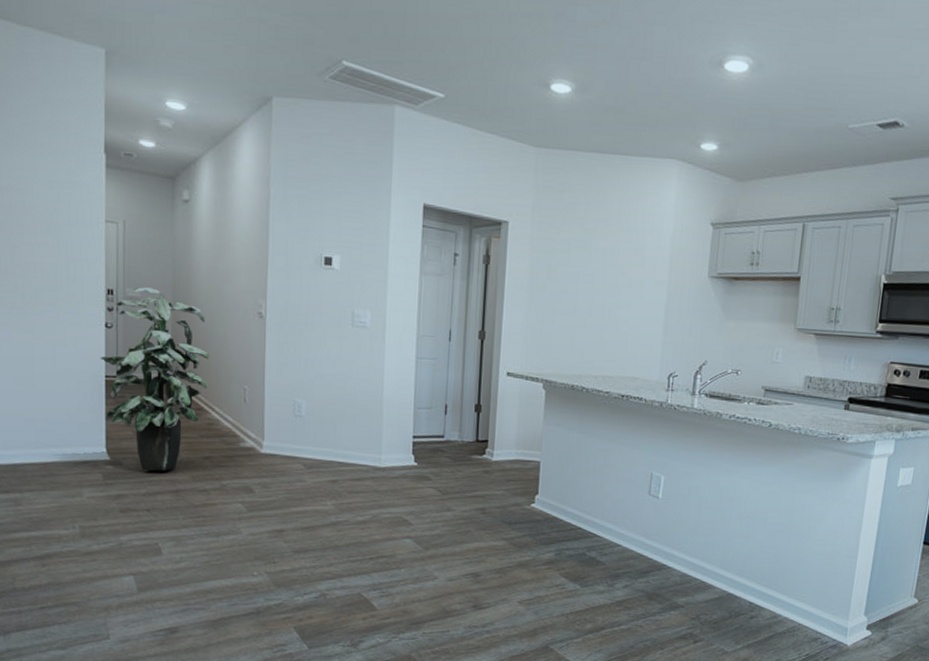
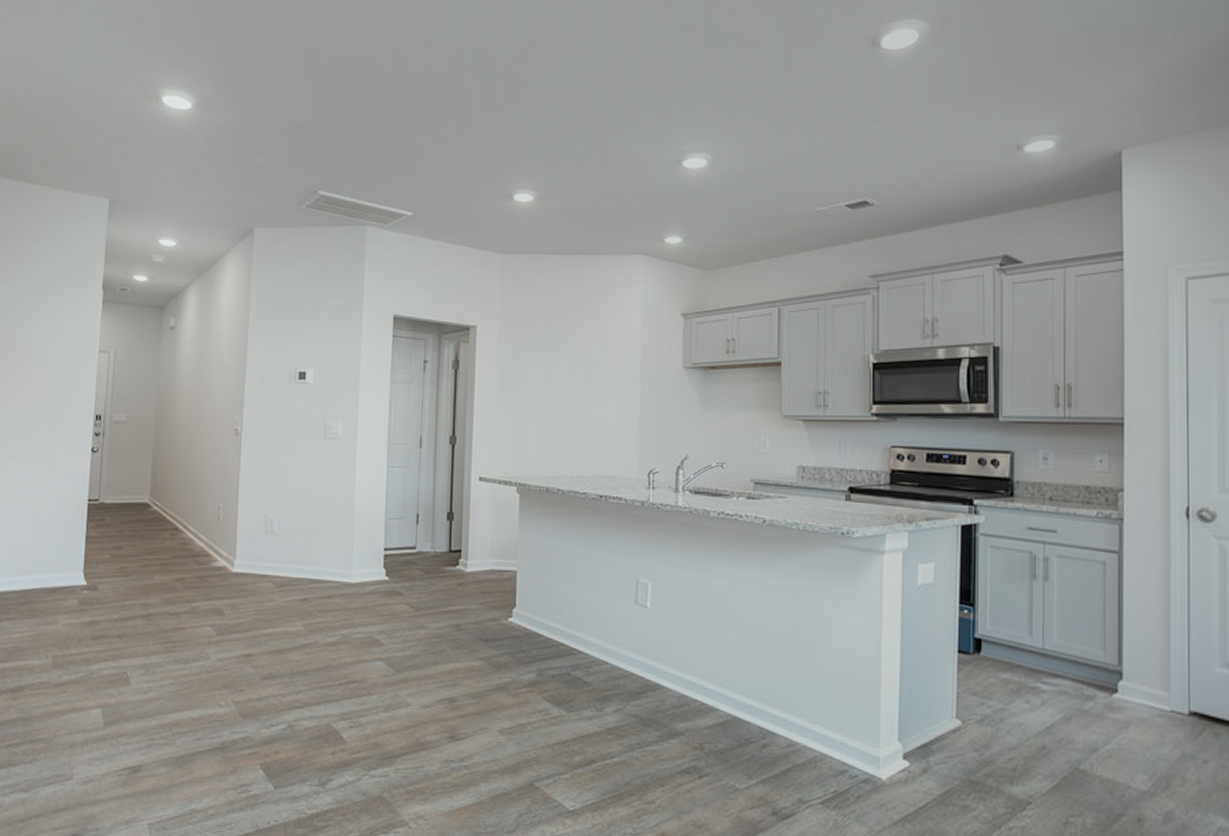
indoor plant: present [100,287,210,471] -> none [85,411,187,595]

